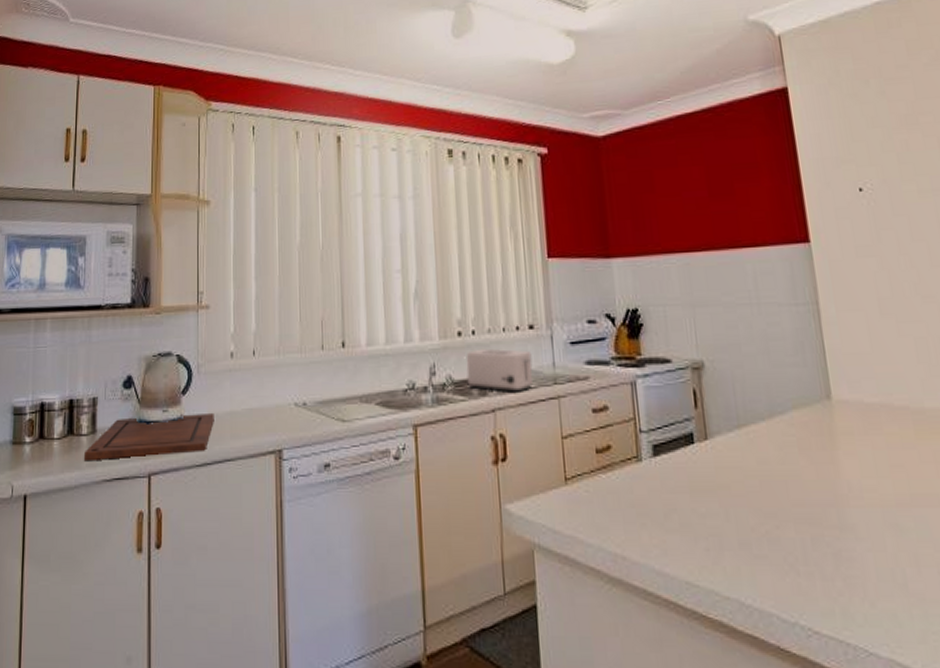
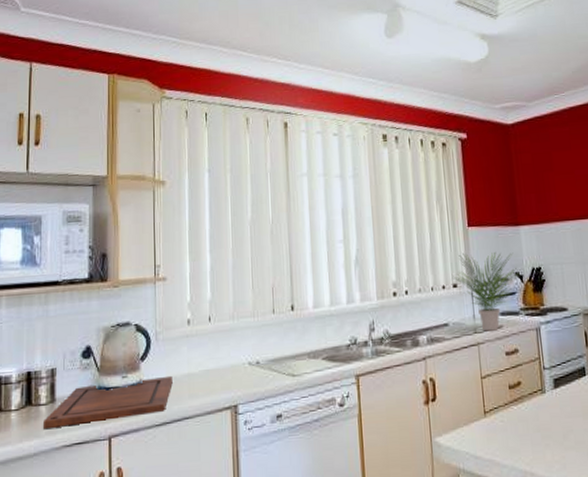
toaster: present [466,348,533,392] -> none [400,305,457,342]
potted plant: none [529,288,611,383] -> present [453,252,520,332]

